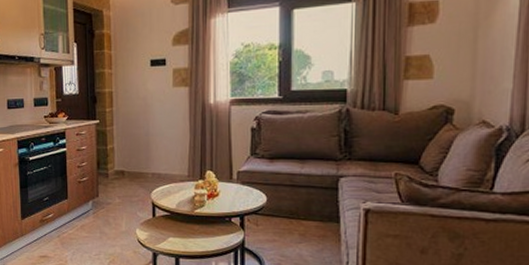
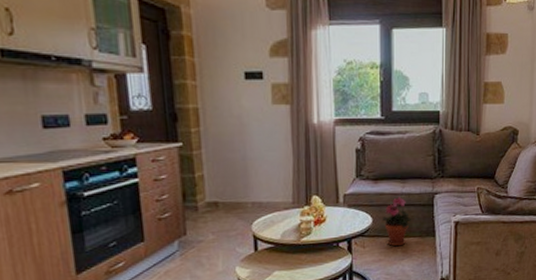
potted plant: none [278,178,311,229] -> present [383,197,411,247]

